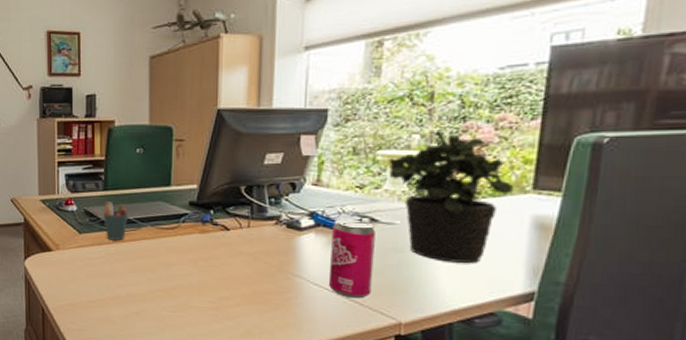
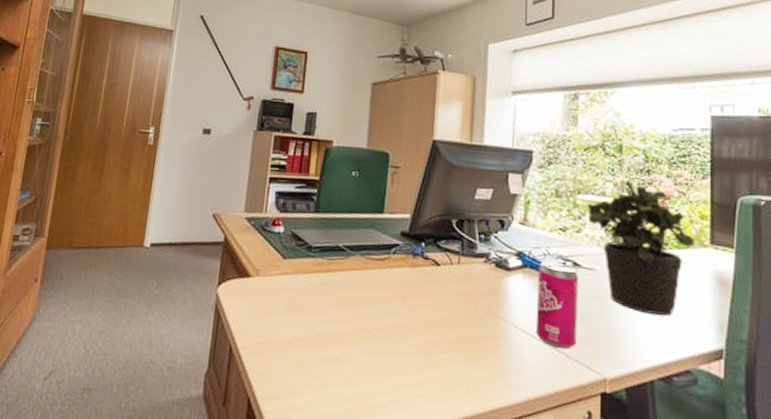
pen holder: present [103,202,129,240] -> none [311,225,338,270]

